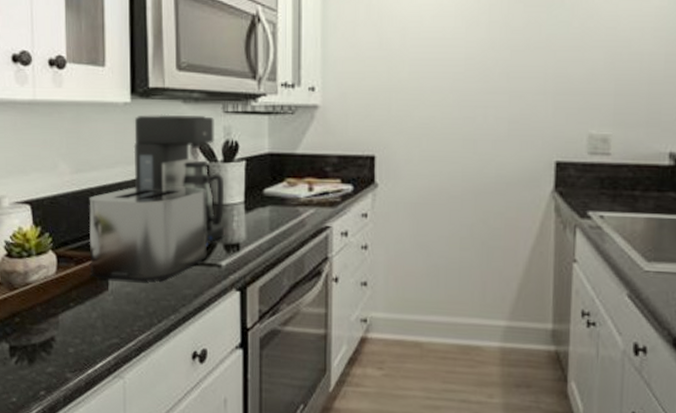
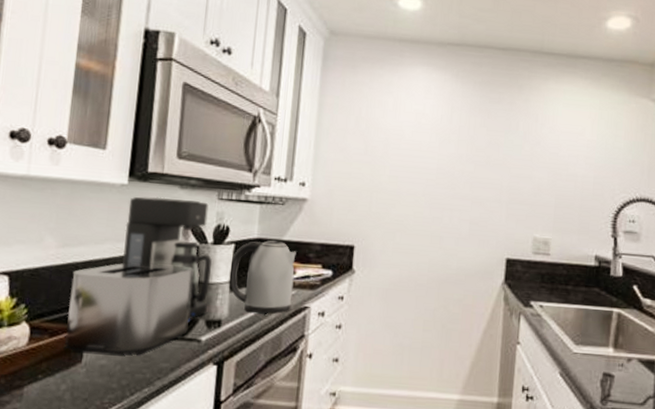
kettle: none [243,154,312,236] -> present [229,240,297,315]

